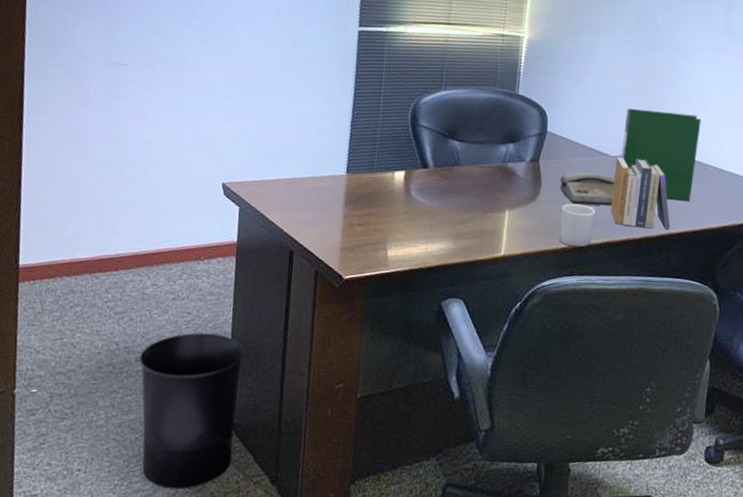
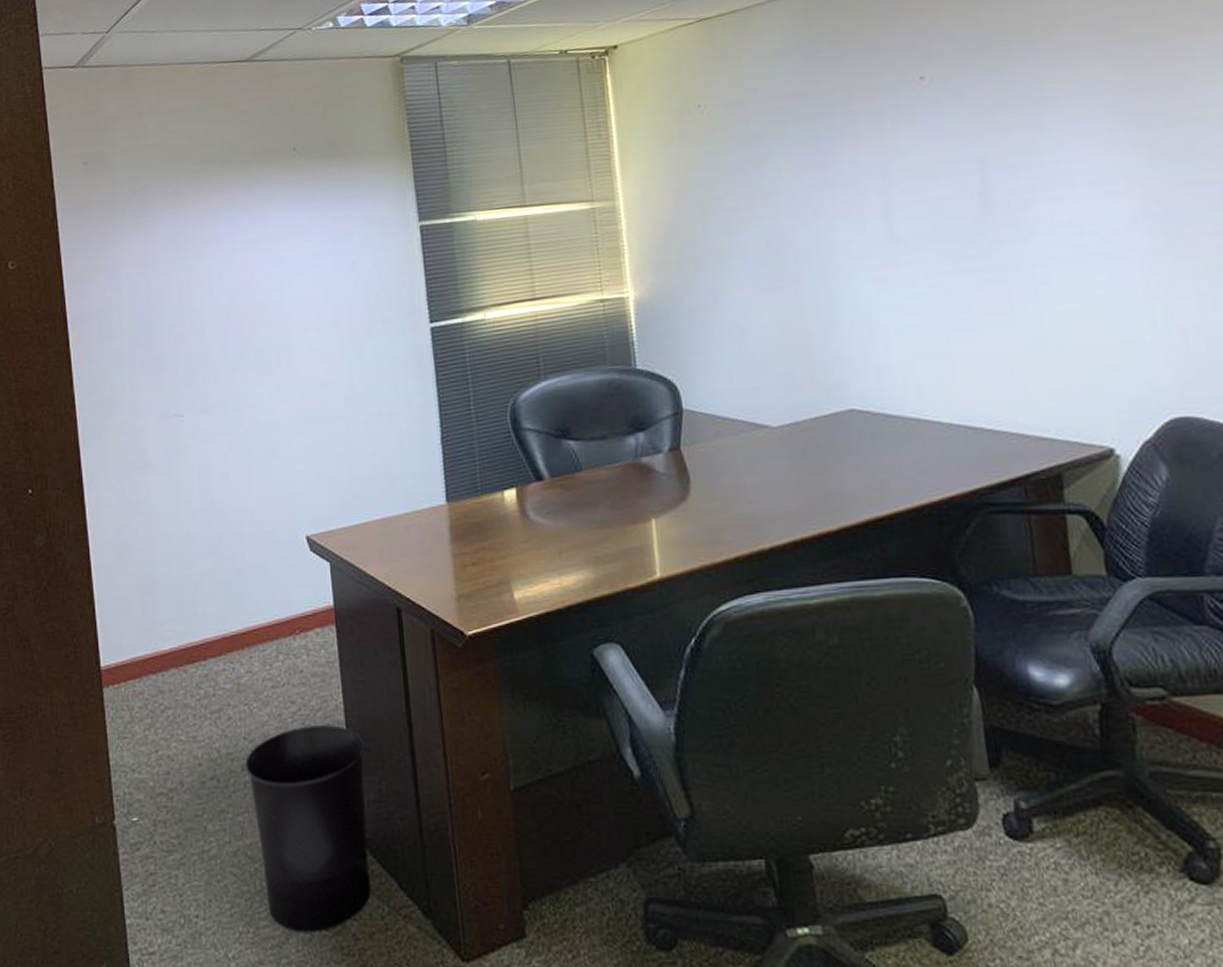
mug: present [558,204,596,248] -> none [721,496,772,555]
telephone: present [560,172,616,206] -> none [712,451,789,498]
books: present [610,157,671,230] -> none [780,424,876,516]
binder: present [621,109,702,202] -> none [780,355,895,474]

